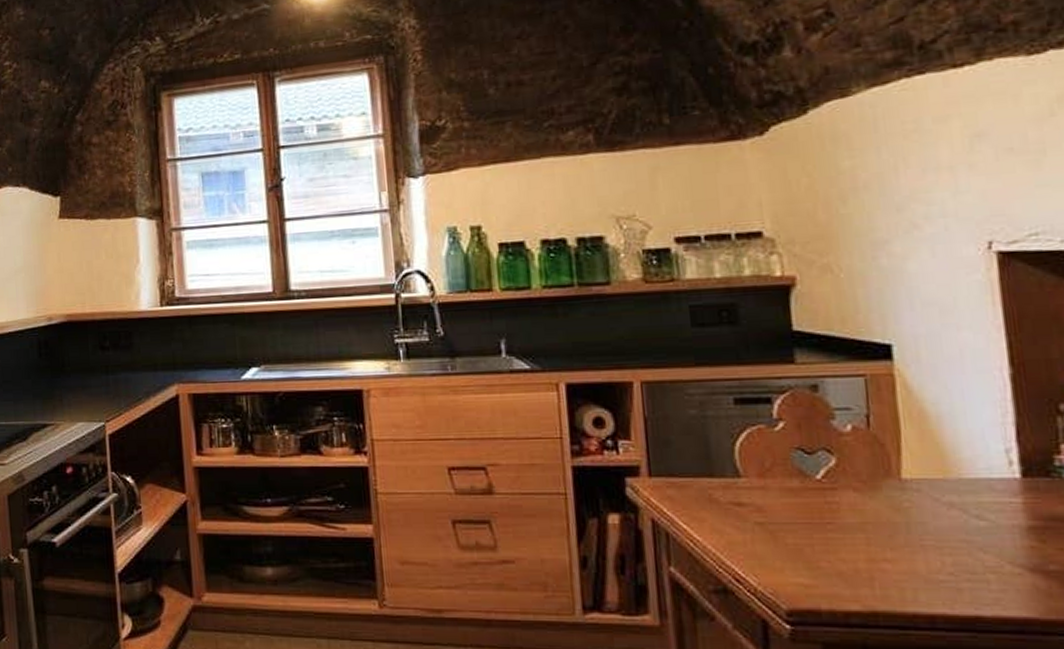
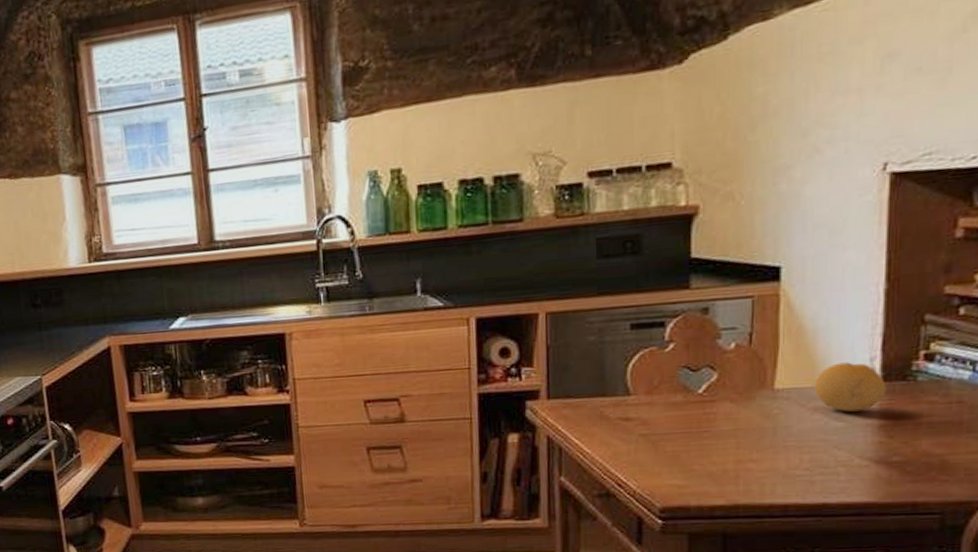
fruit: none [946,453,1030,509] -> present [815,362,887,412]

